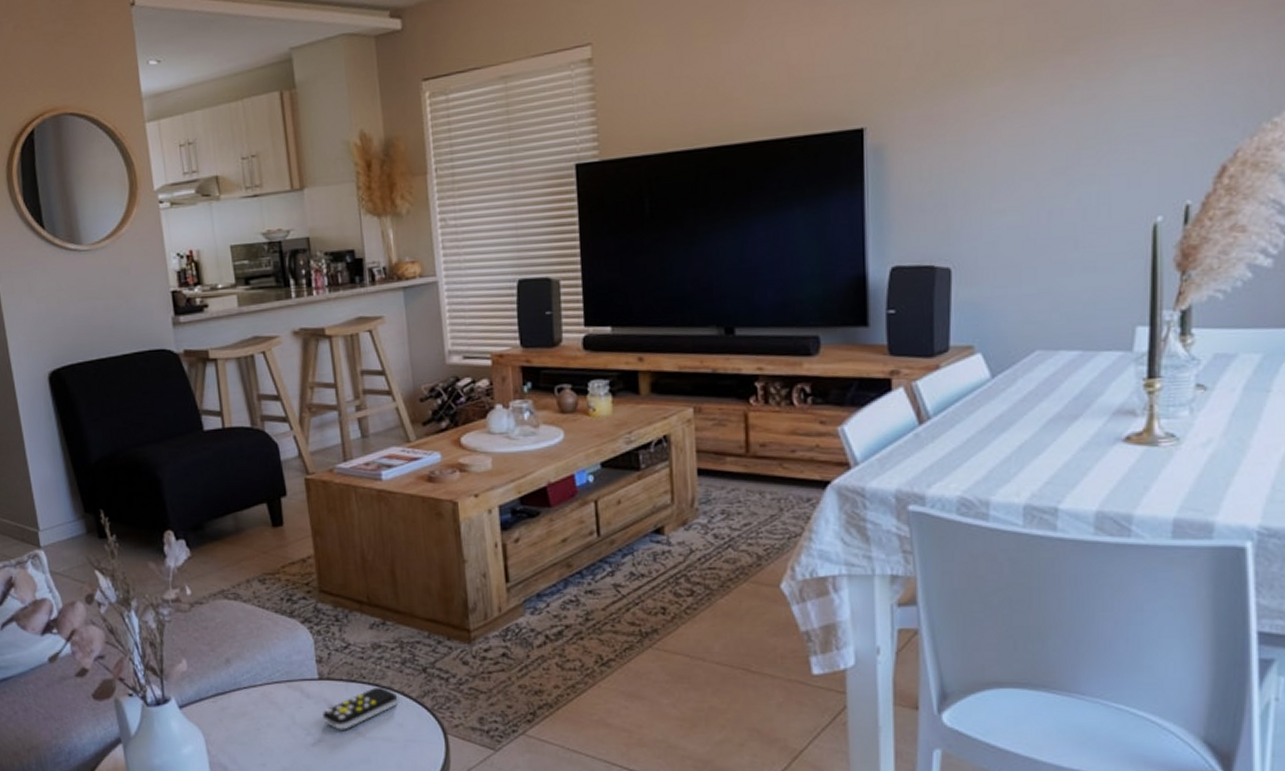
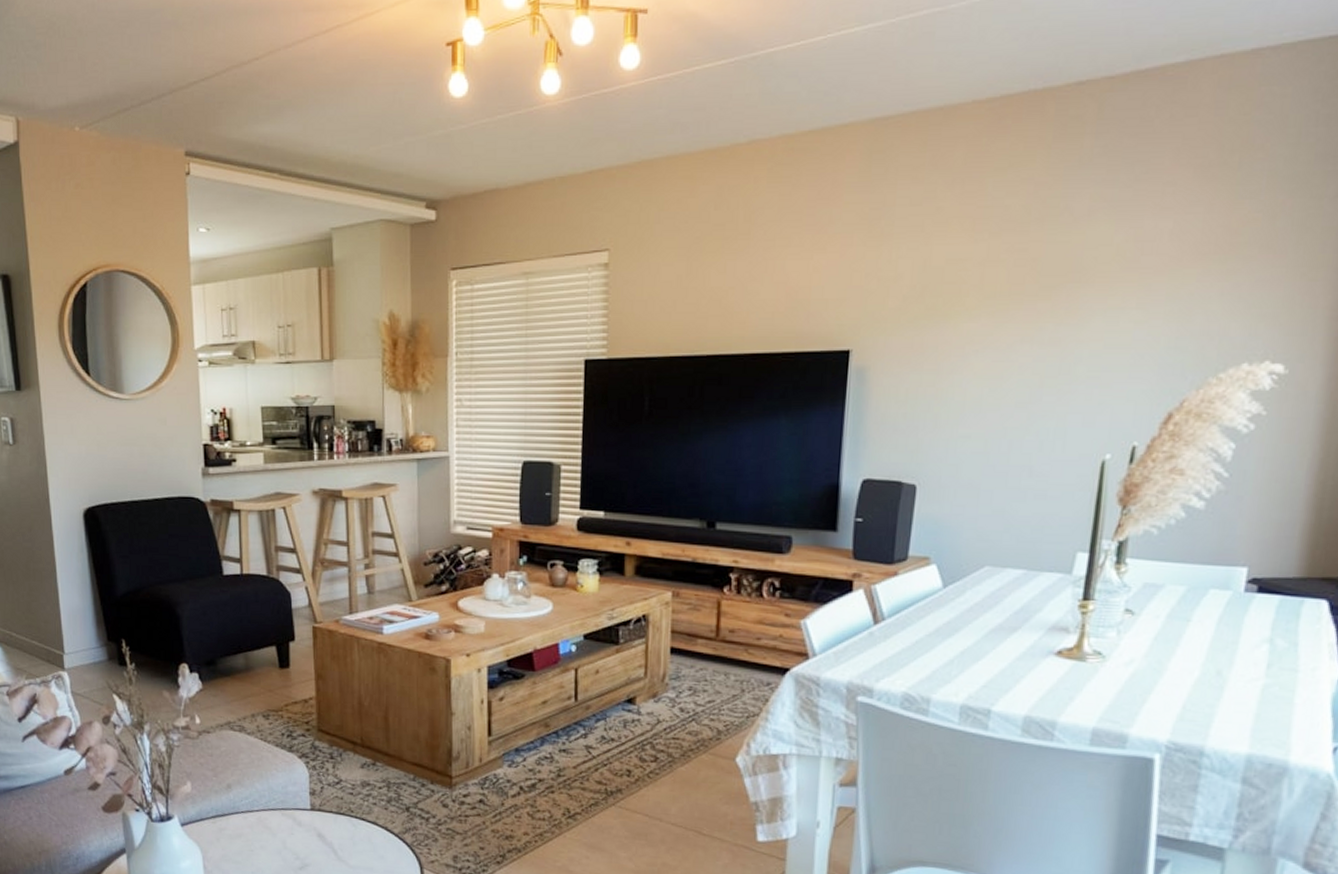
remote control: present [323,687,398,730] -> none [312,820,381,858]

